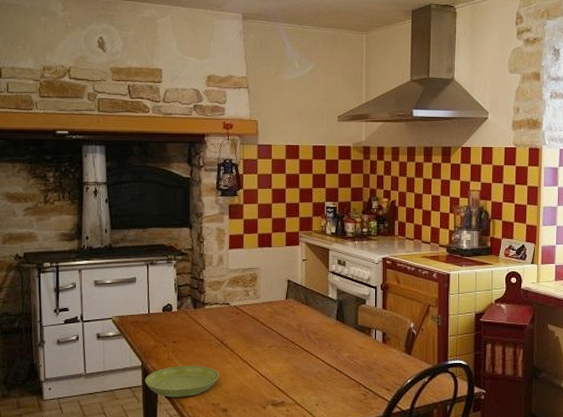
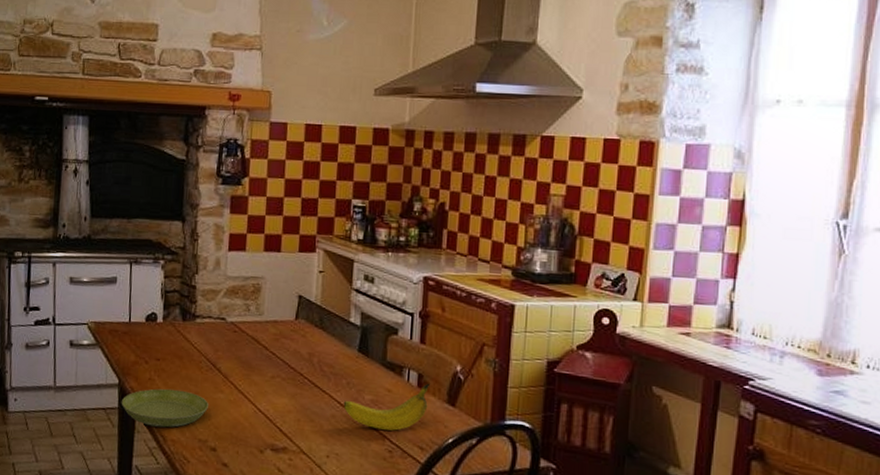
fruit: none [327,339,392,378] -> present [343,383,431,431]

